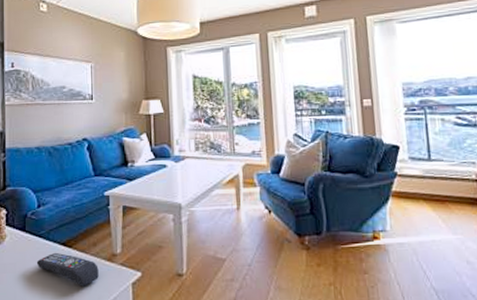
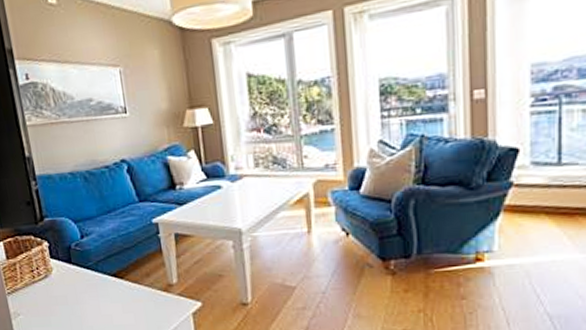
remote control: present [36,252,99,286] -> none [88,283,156,317]

